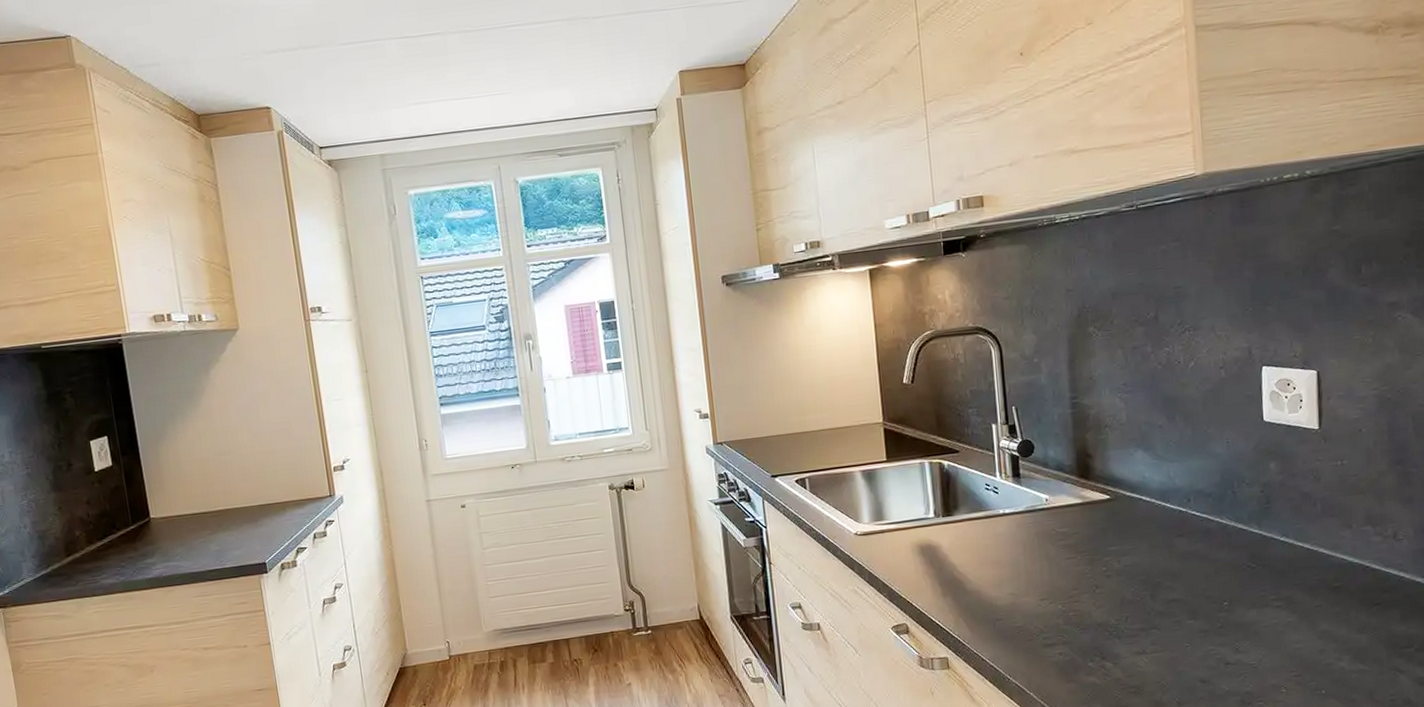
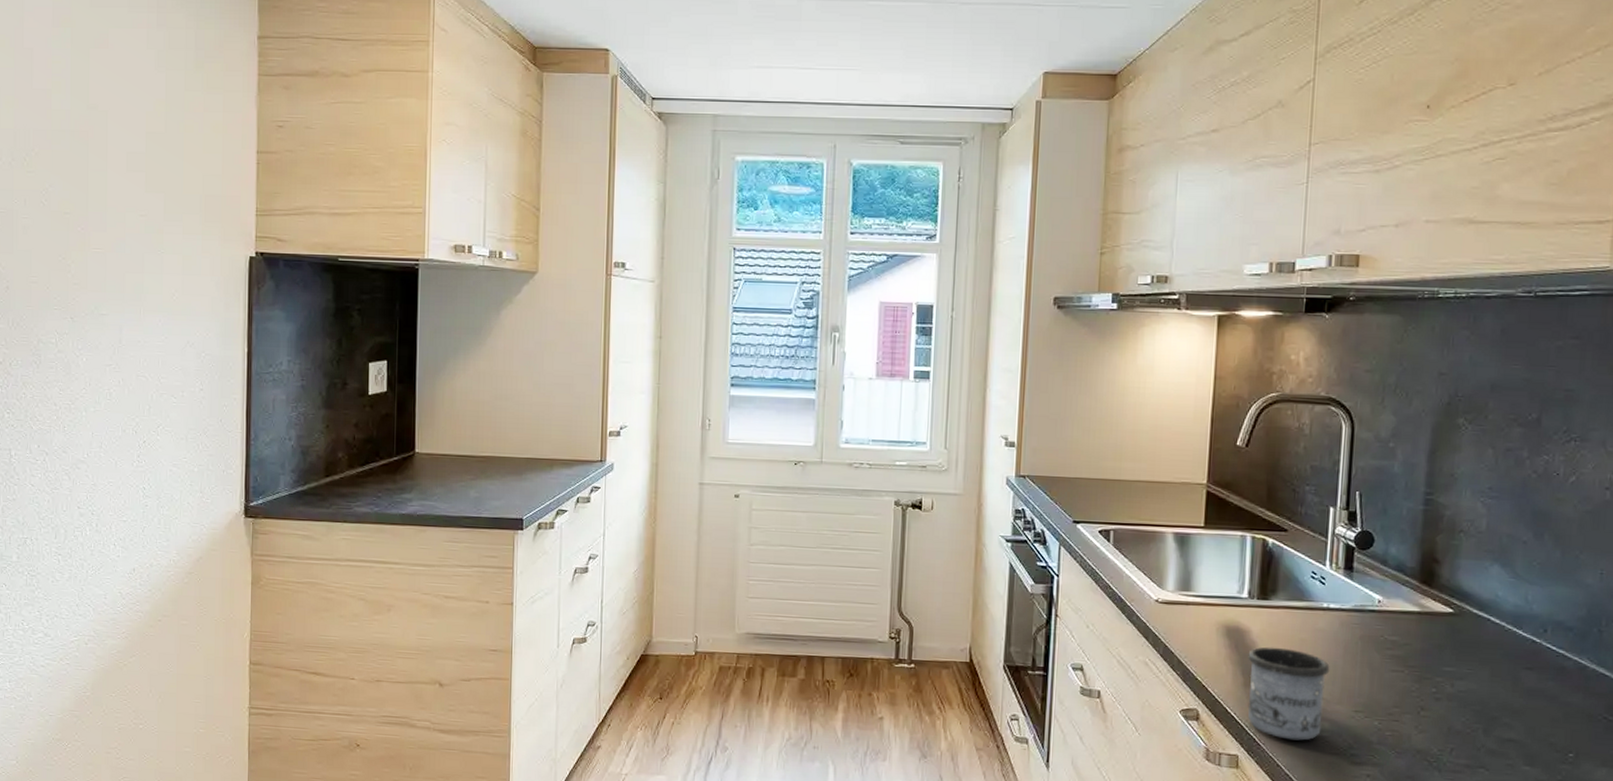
mug: none [942,555,1015,636] -> present [1248,647,1330,741]

